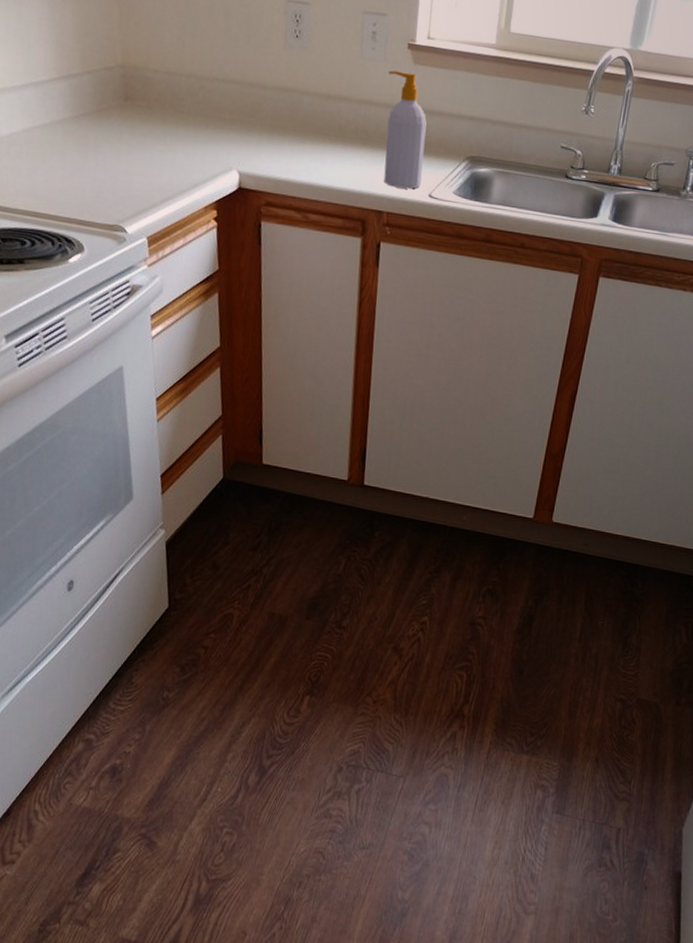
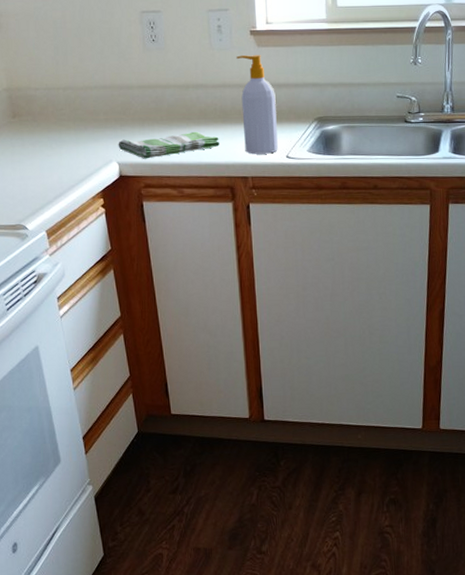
dish towel: none [241,146,357,173] -> present [118,131,219,159]

